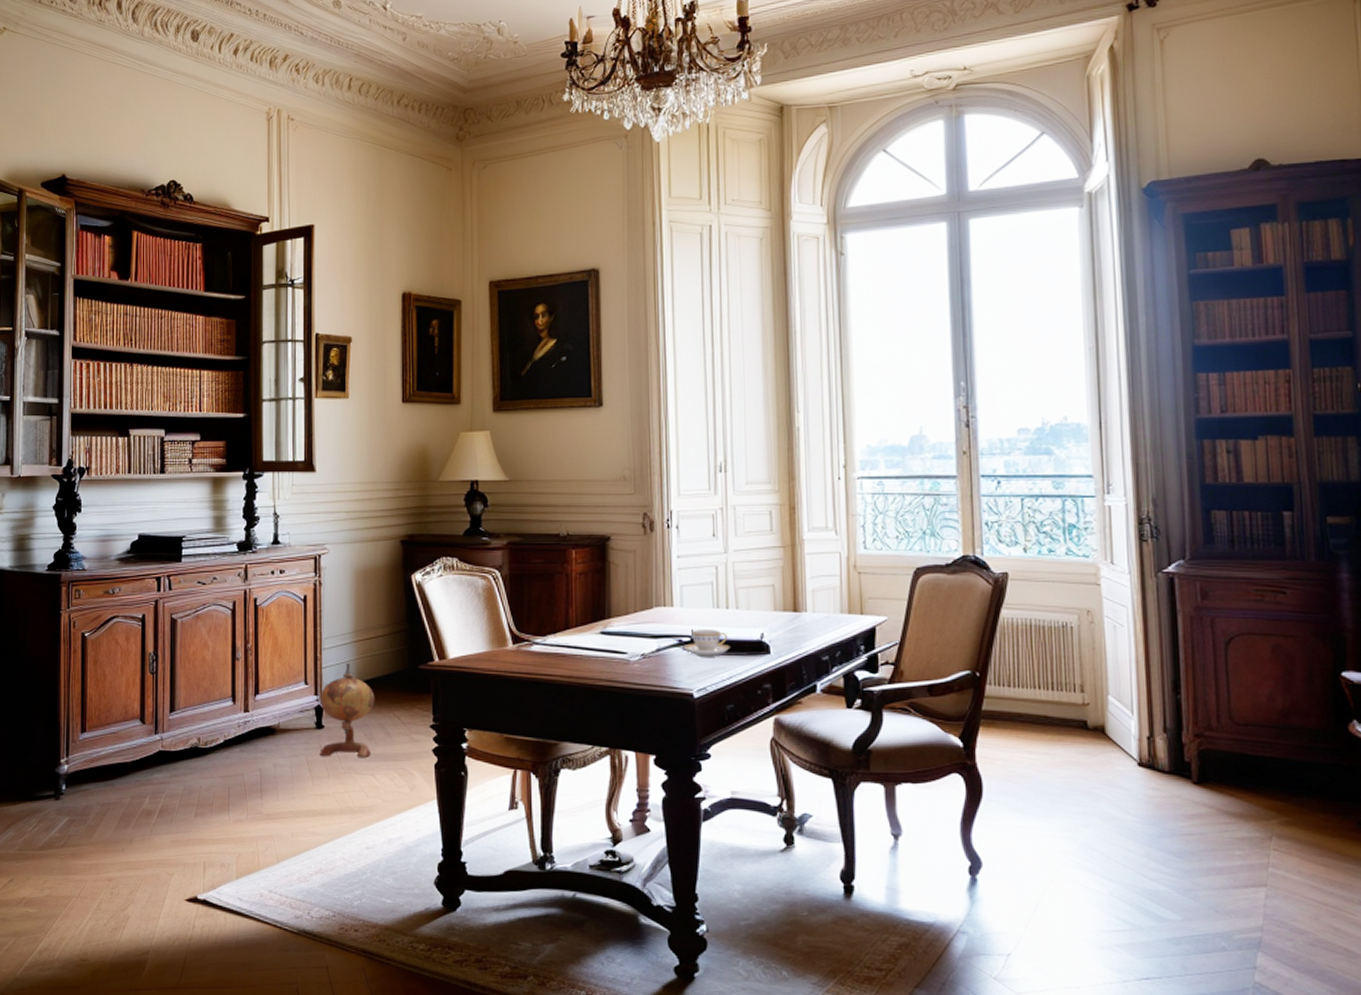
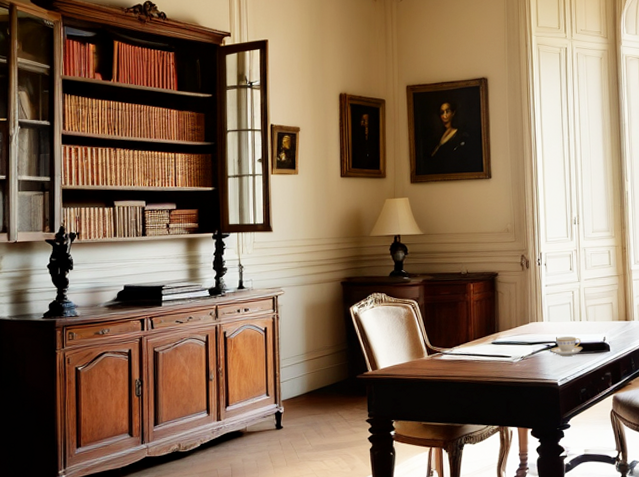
globe: present [319,662,375,759] -> none [278,377,323,451]

